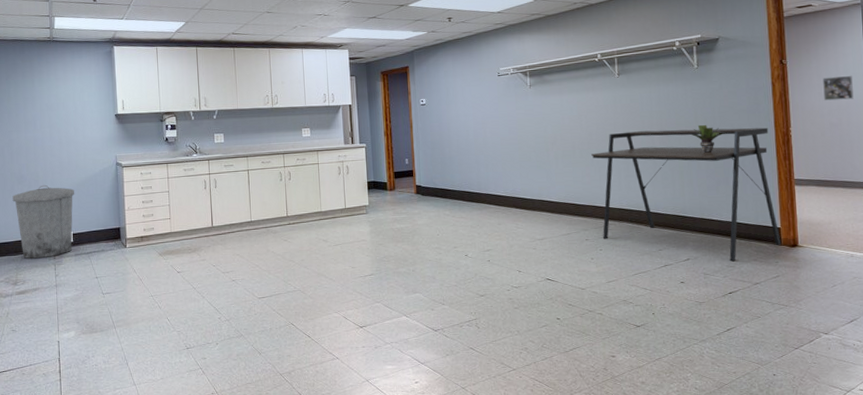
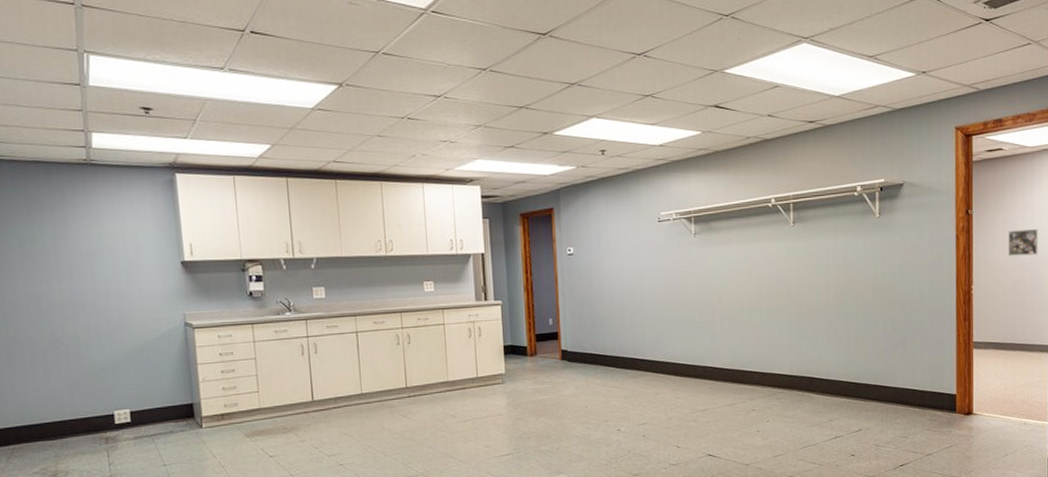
trash can: present [12,184,75,259] -> none [44,350,131,444]
desk: present [591,127,782,262] -> none [761,285,956,432]
potted plant: present [691,124,725,153] -> none [869,281,904,313]

